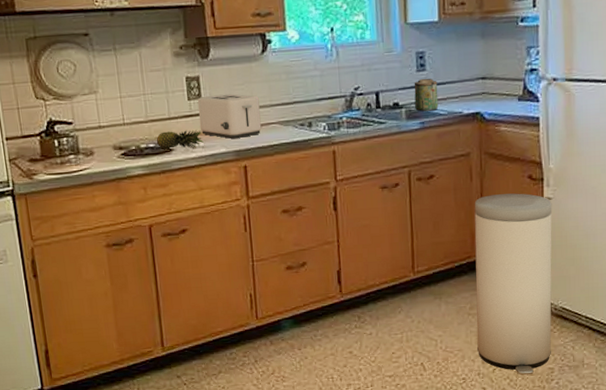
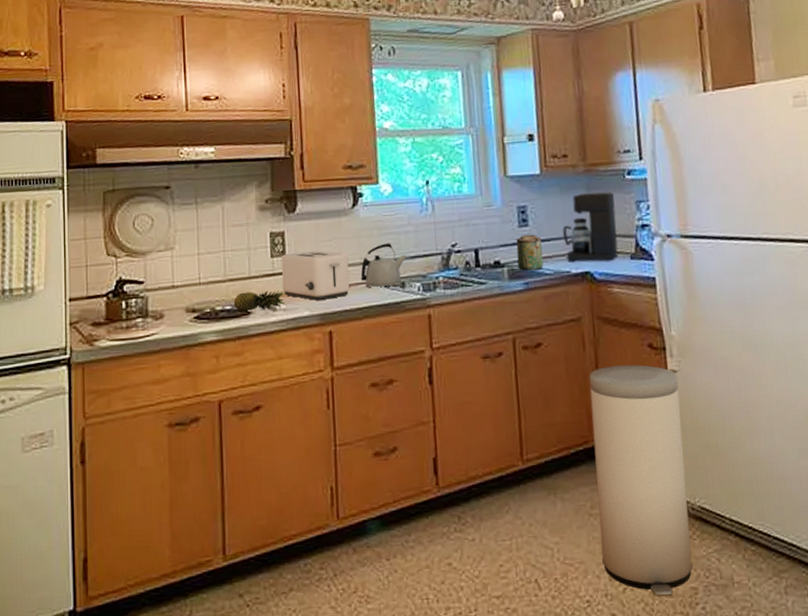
kettle: none [271,86,313,127] -> present [360,243,407,287]
coffee maker: none [457,38,507,104] -> present [562,192,619,262]

